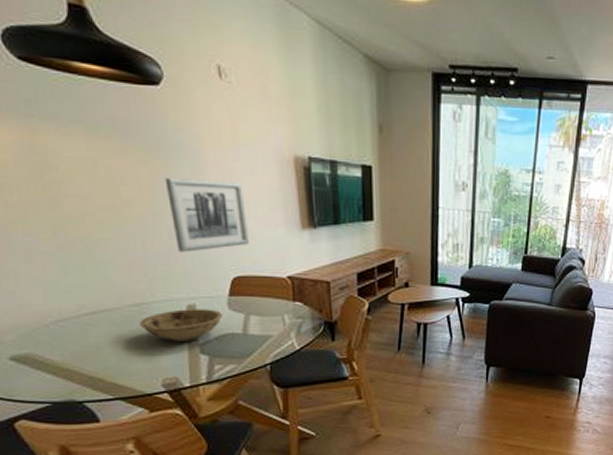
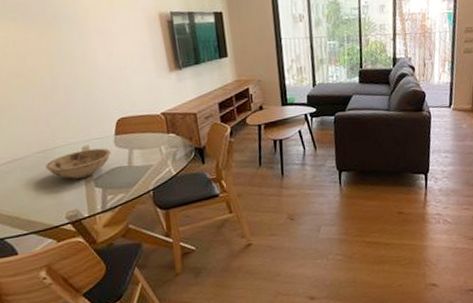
wall art: present [164,178,249,252] -> none [58,40,128,104]

